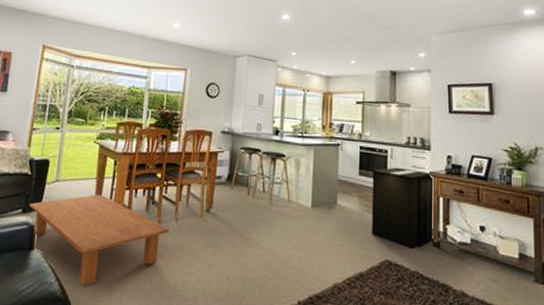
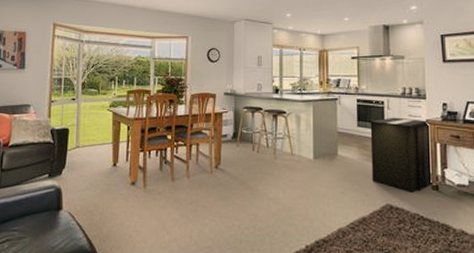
coffee table: present [29,194,169,287] -> none [54,157,182,241]

